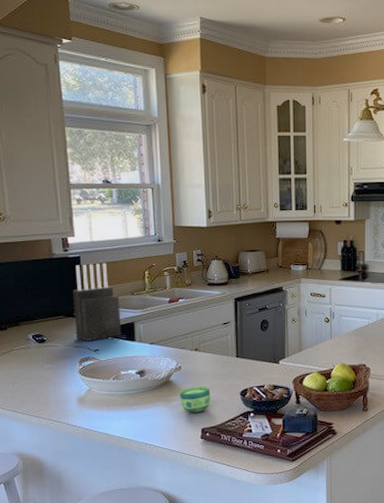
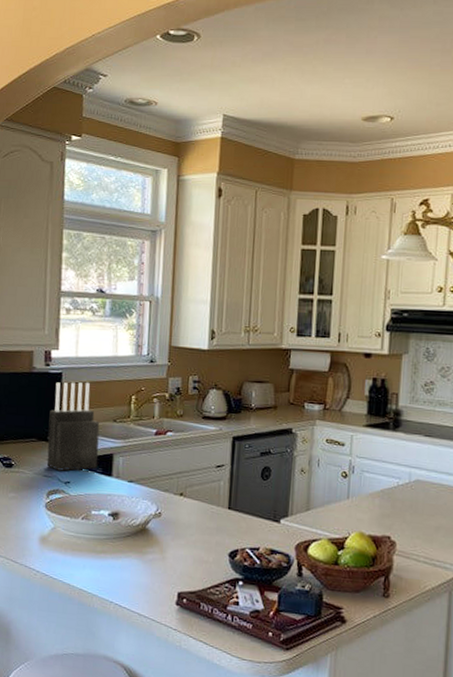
cup: present [179,385,210,413] -> none [156,538,193,572]

